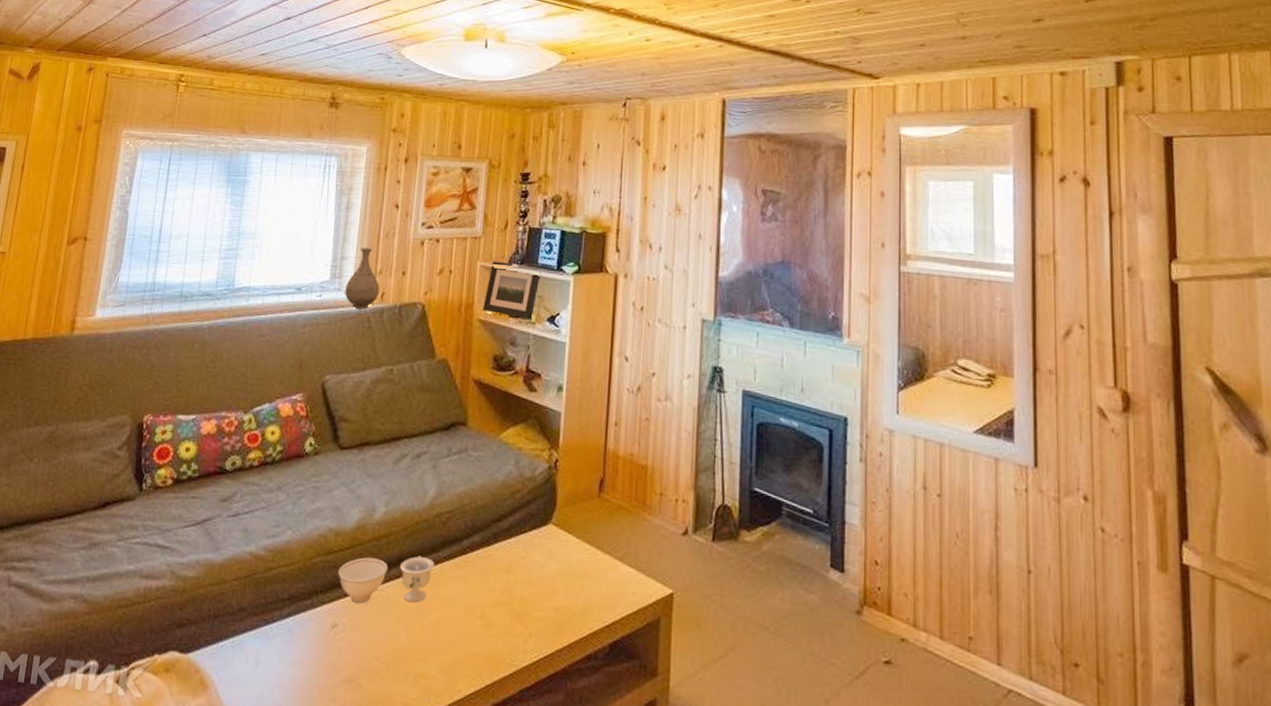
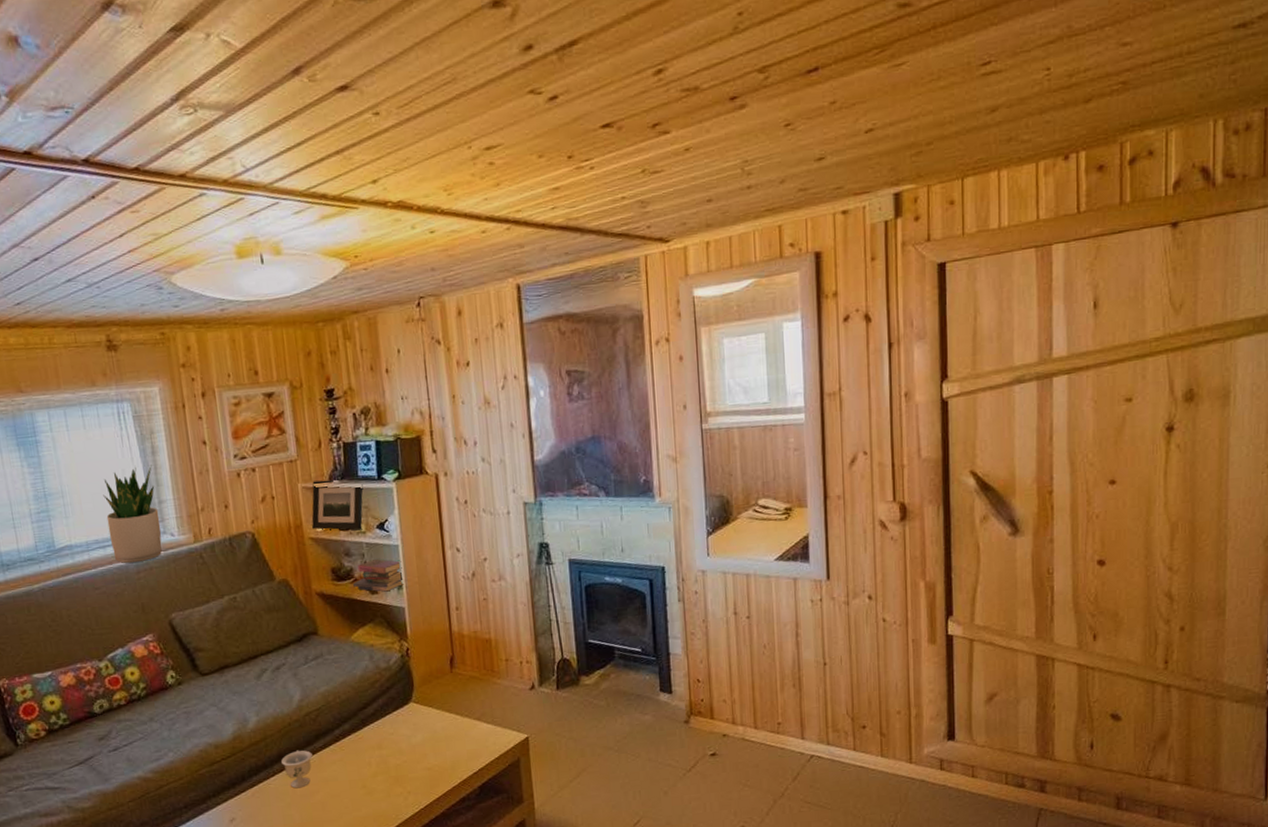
planter: none [286,219,343,316] -> present [103,465,162,563]
bowl: present [338,557,388,603] -> none [225,759,271,798]
vase: present [345,247,380,309] -> none [170,488,206,548]
books: none [513,354,566,392] -> present [353,559,404,592]

